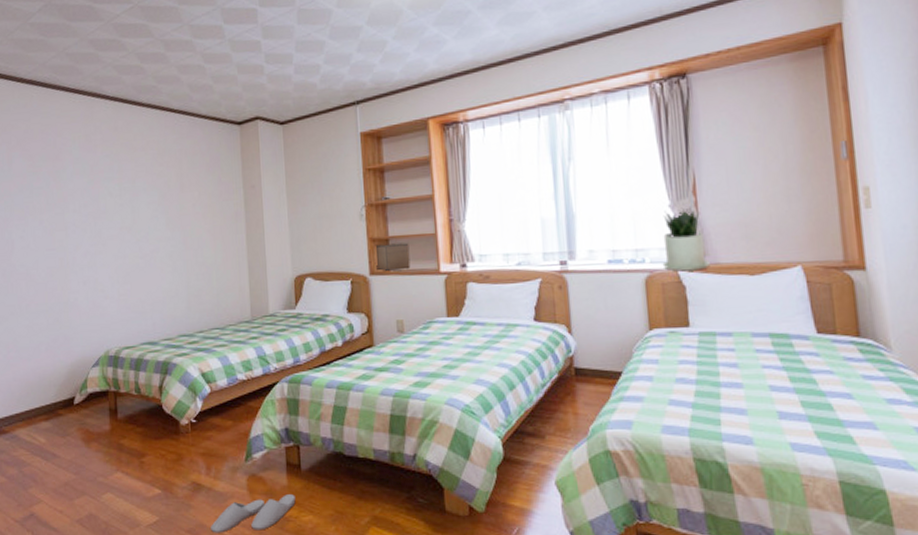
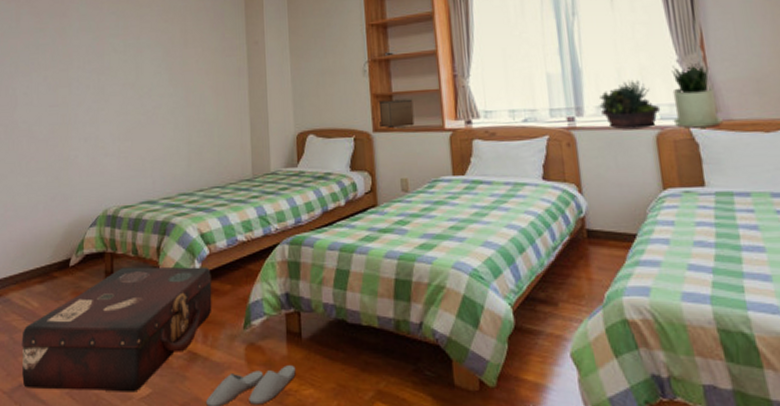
suitcase: none [30,404,215,520] -> present [21,266,212,392]
succulent planter: none [591,224,651,274] -> present [599,79,661,130]

